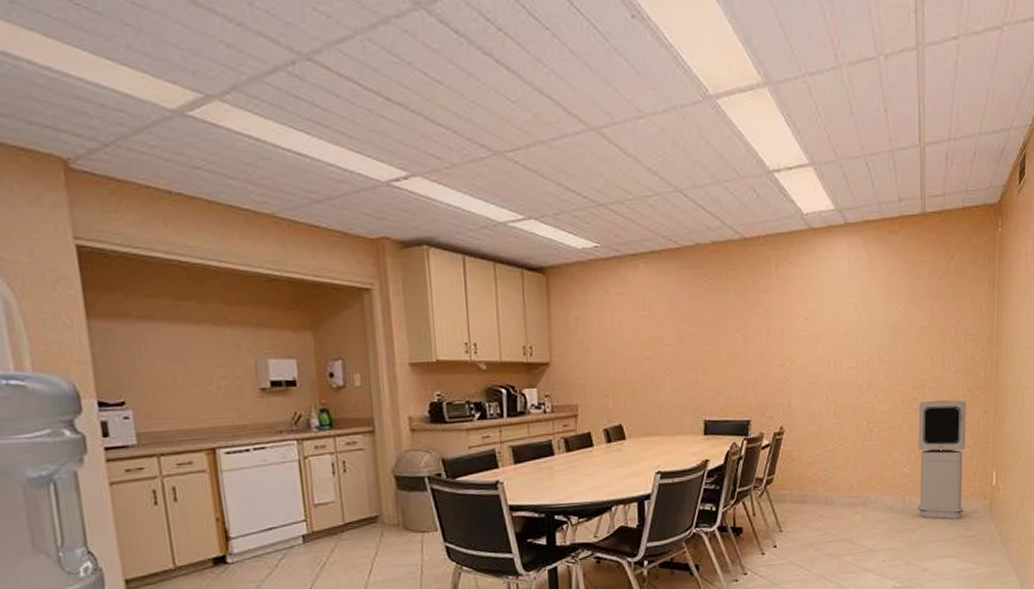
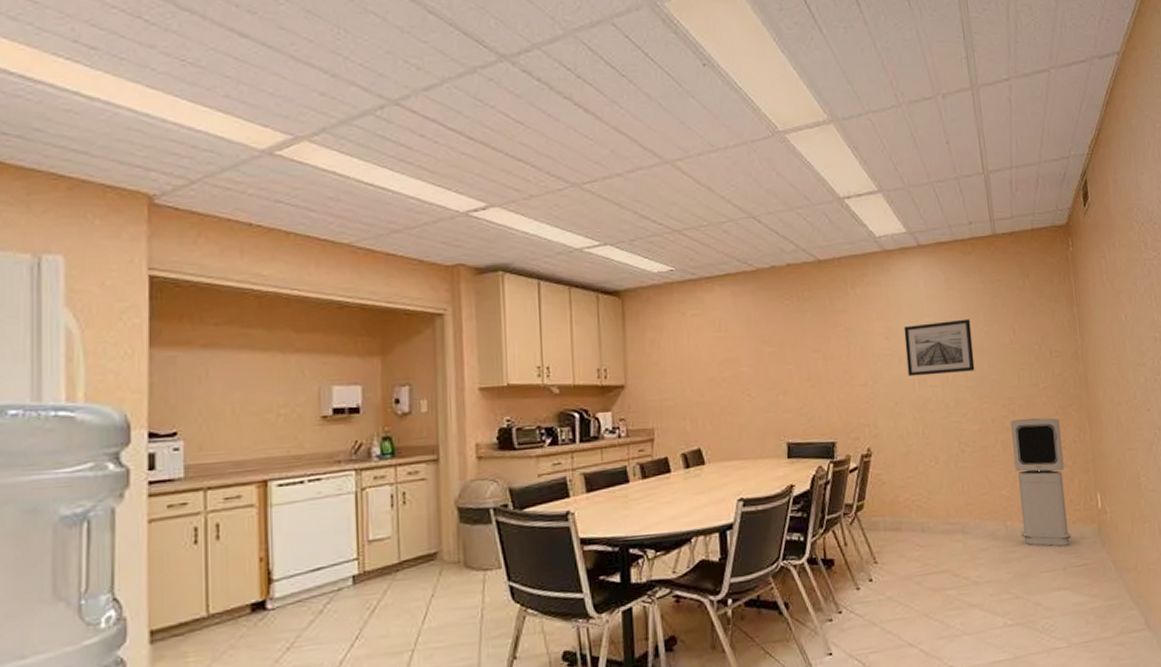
wall art: none [824,301,890,358] -> present [904,318,975,377]

